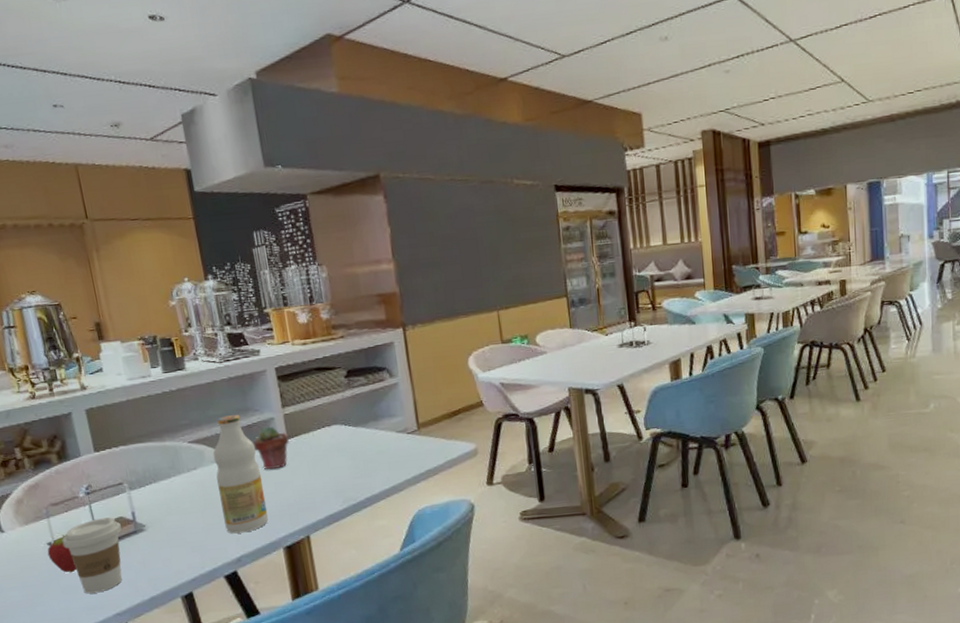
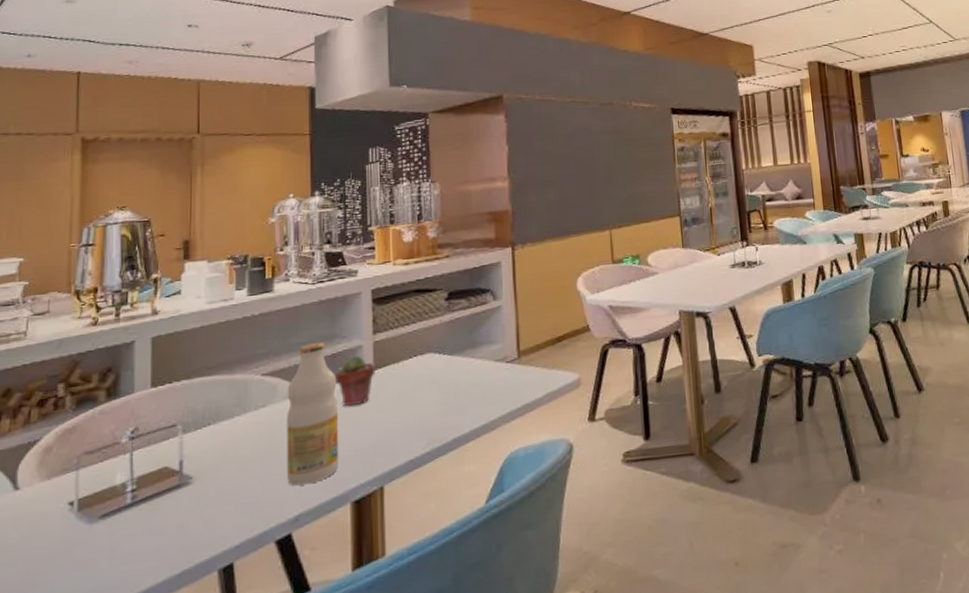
fruit: present [47,534,76,573] -> none [65,491,97,542]
coffee cup: present [61,517,122,594] -> none [87,468,163,570]

